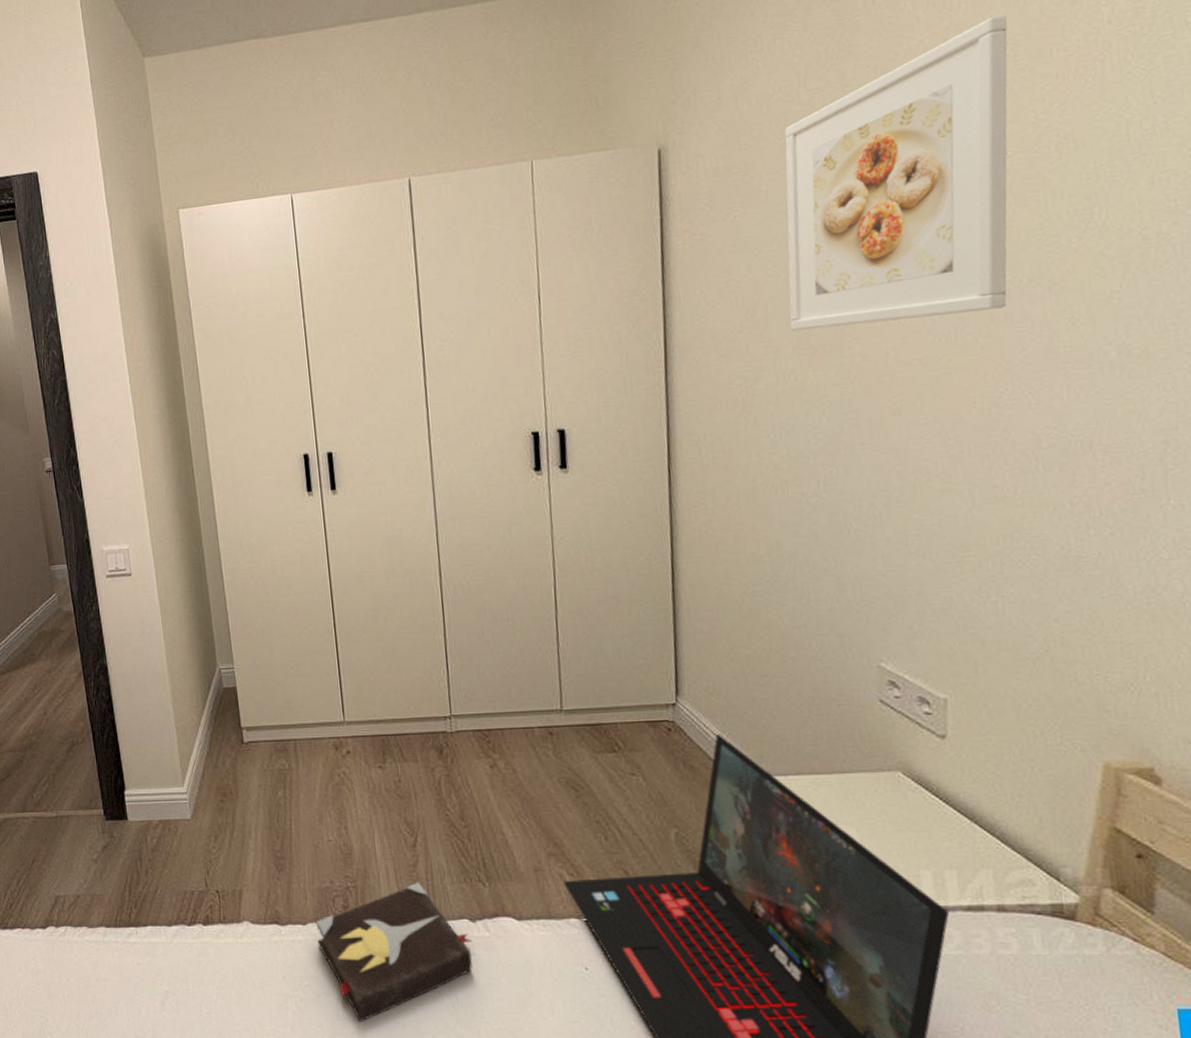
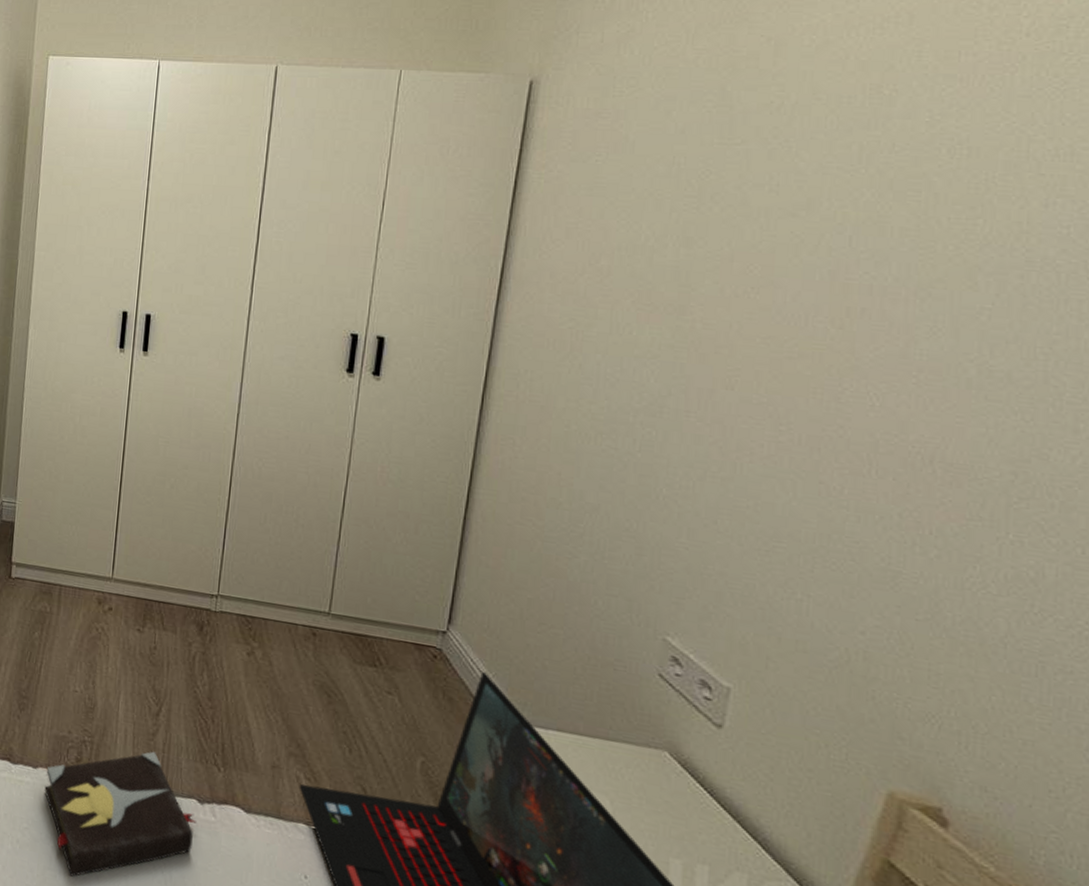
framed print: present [784,15,1008,332] -> none [634,8,919,303]

